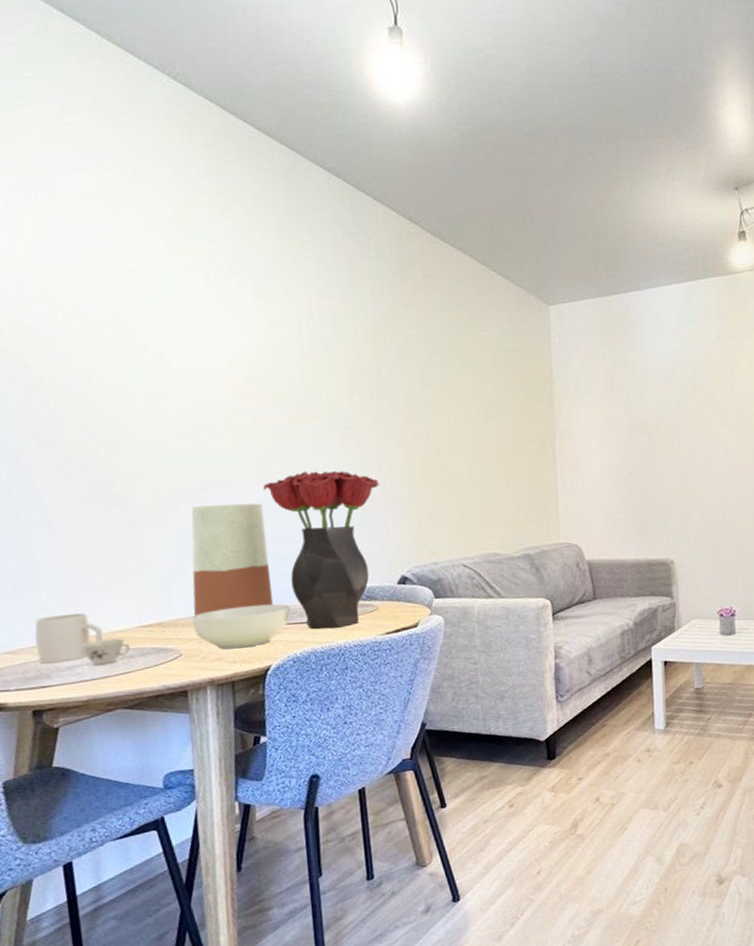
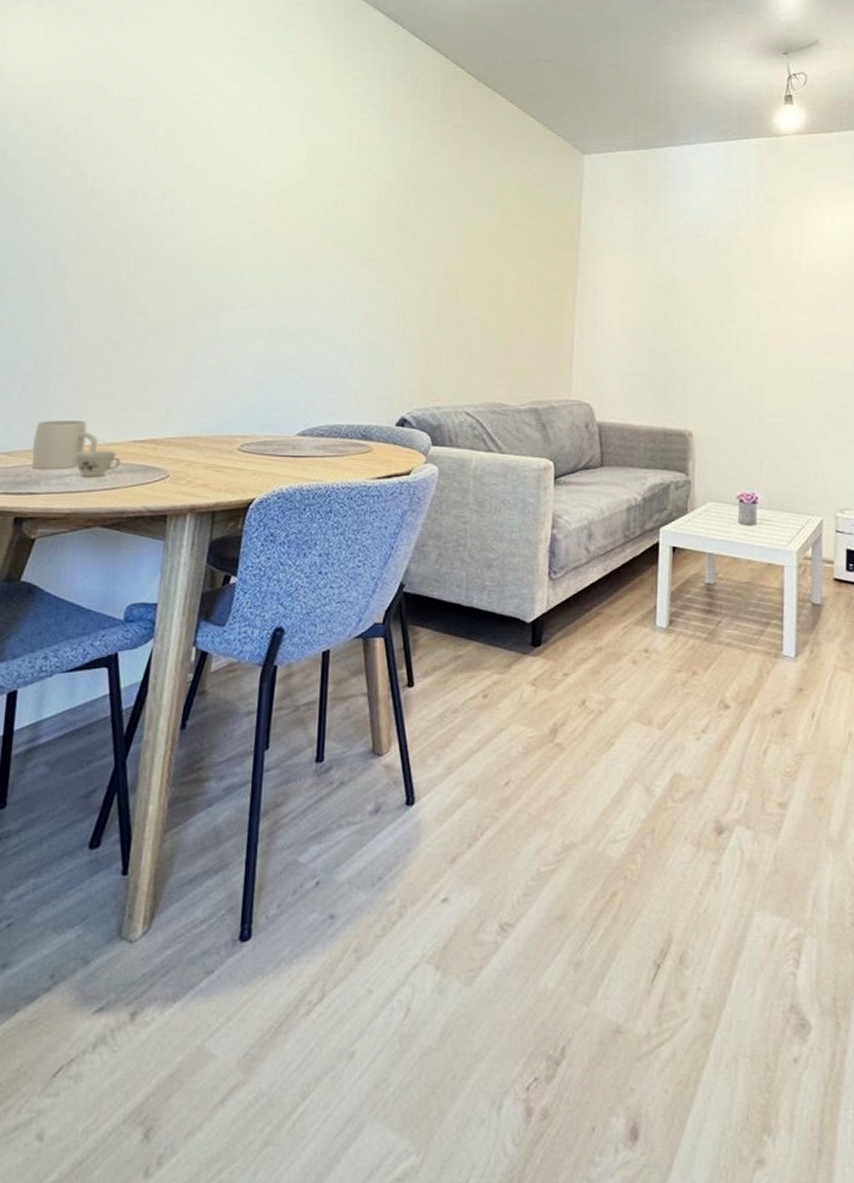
vase: present [191,503,273,631] -> none [186,324,274,452]
bowl: present [191,604,291,649] -> none [185,431,284,476]
bouquet: present [263,471,379,630] -> none [278,298,392,466]

